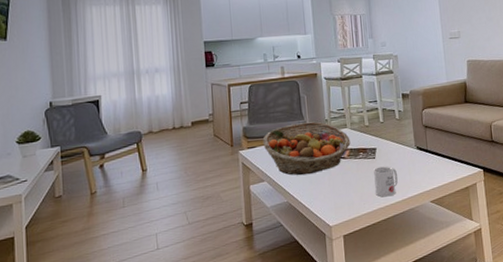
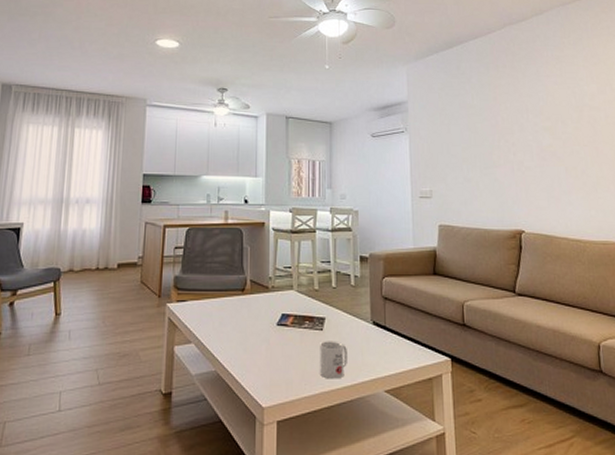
fruit basket: present [262,121,351,175] -> none [194,278,296,341]

